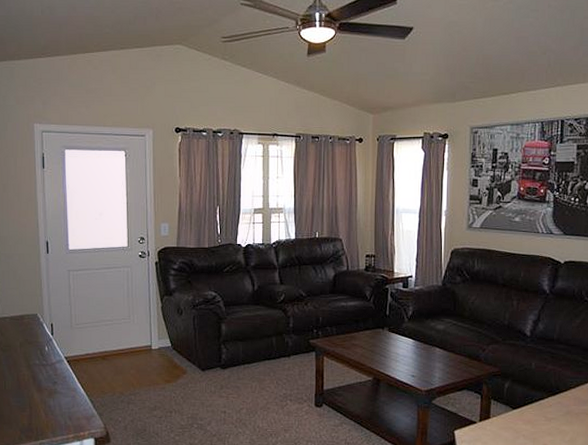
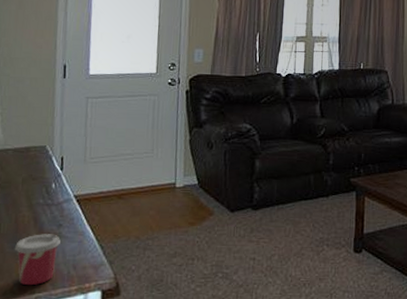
cup: none [18,390,56,434] -> present [14,234,60,286]

